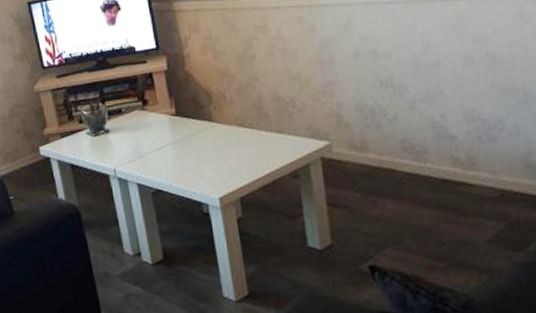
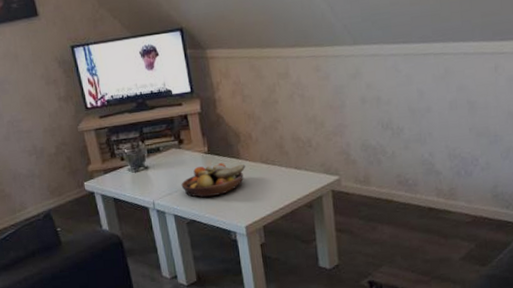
fruit bowl: none [145,125,219,165] -> present [181,162,246,198]

